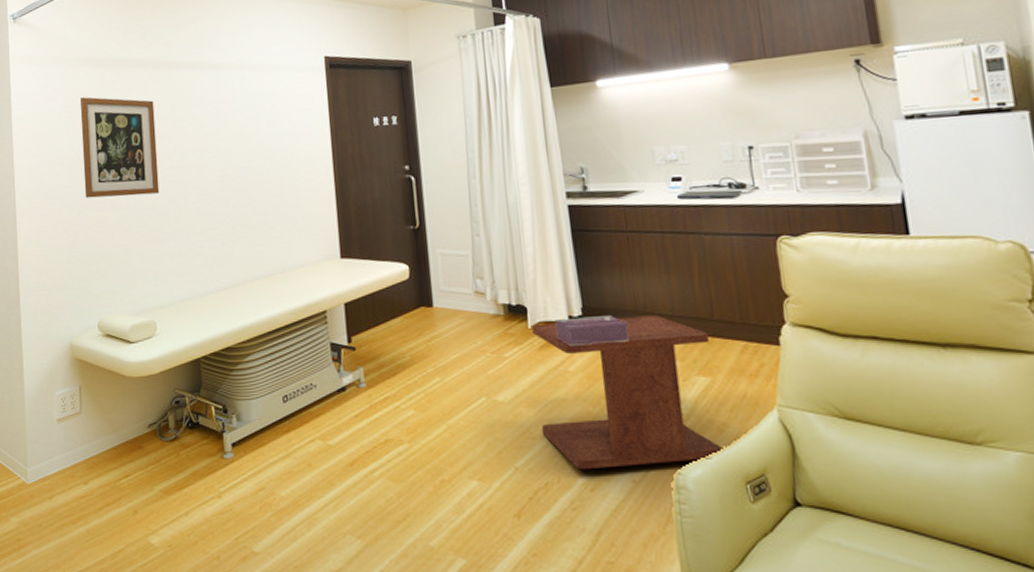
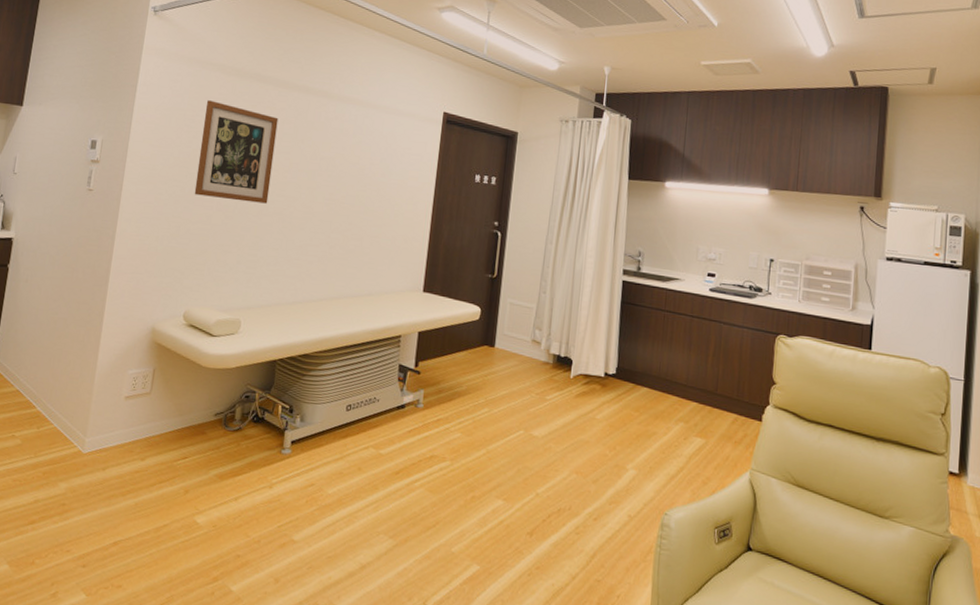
side table: present [532,315,722,470] -> none [564,375,710,506]
tissue box: present [555,316,629,347] -> none [592,374,650,401]

